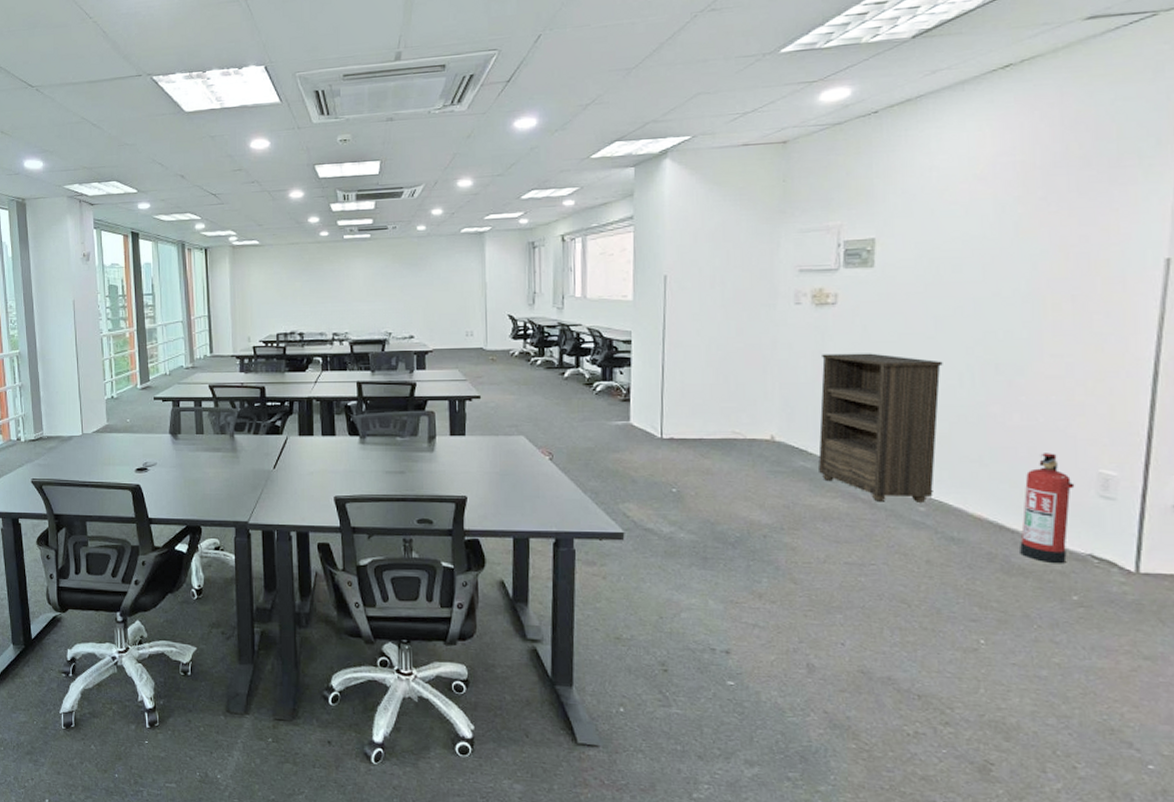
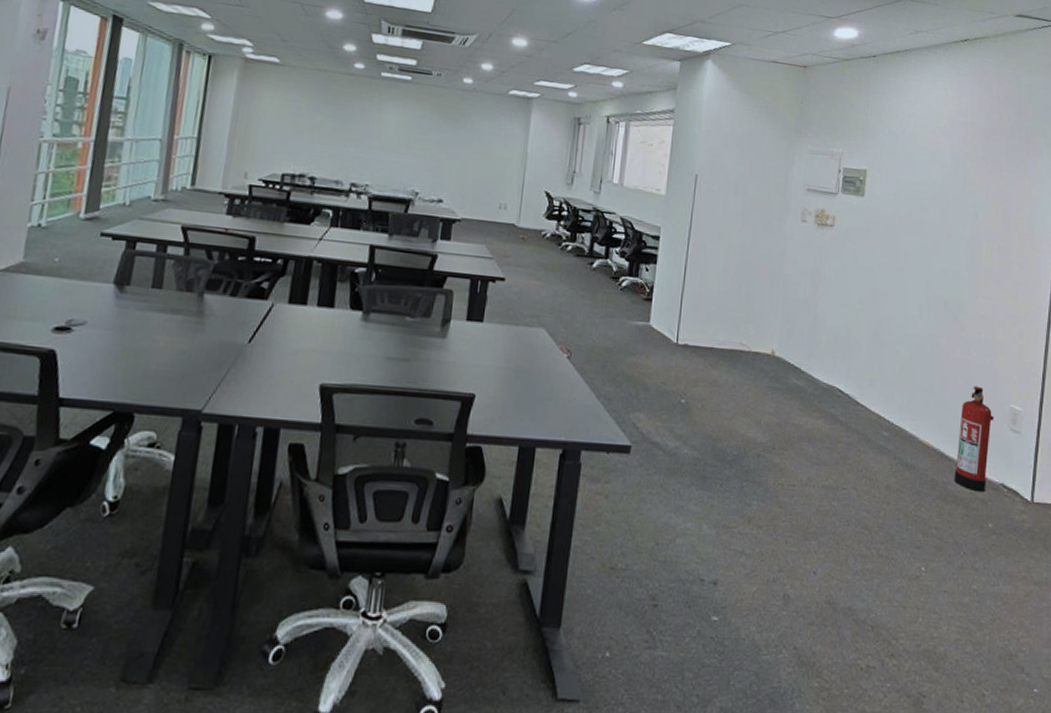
bookshelf: present [818,353,943,503] -> none [808,273,909,428]

